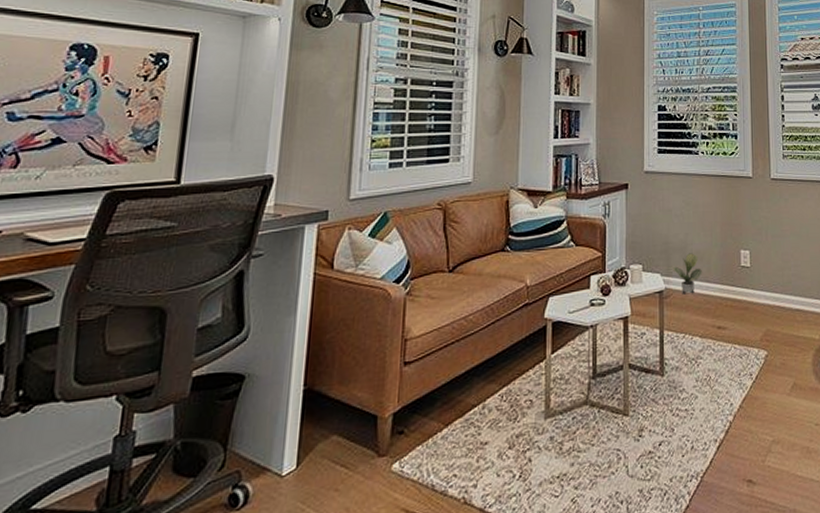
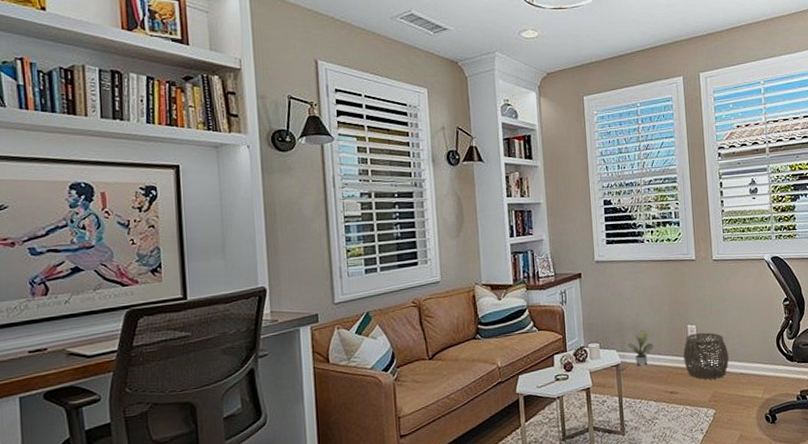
woven basket: none [734,259,785,315] -> present [683,332,730,380]

